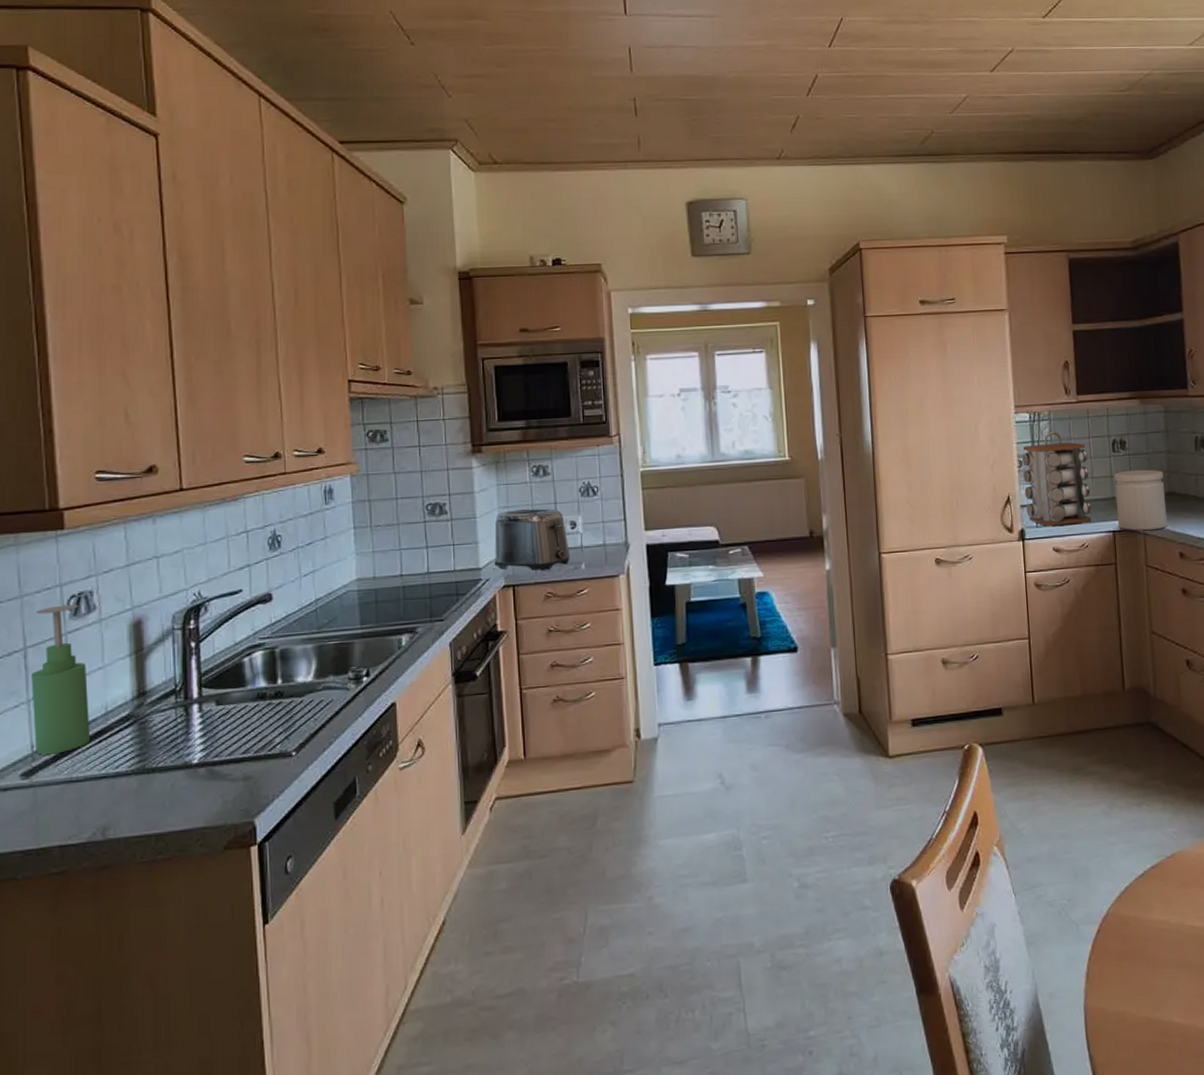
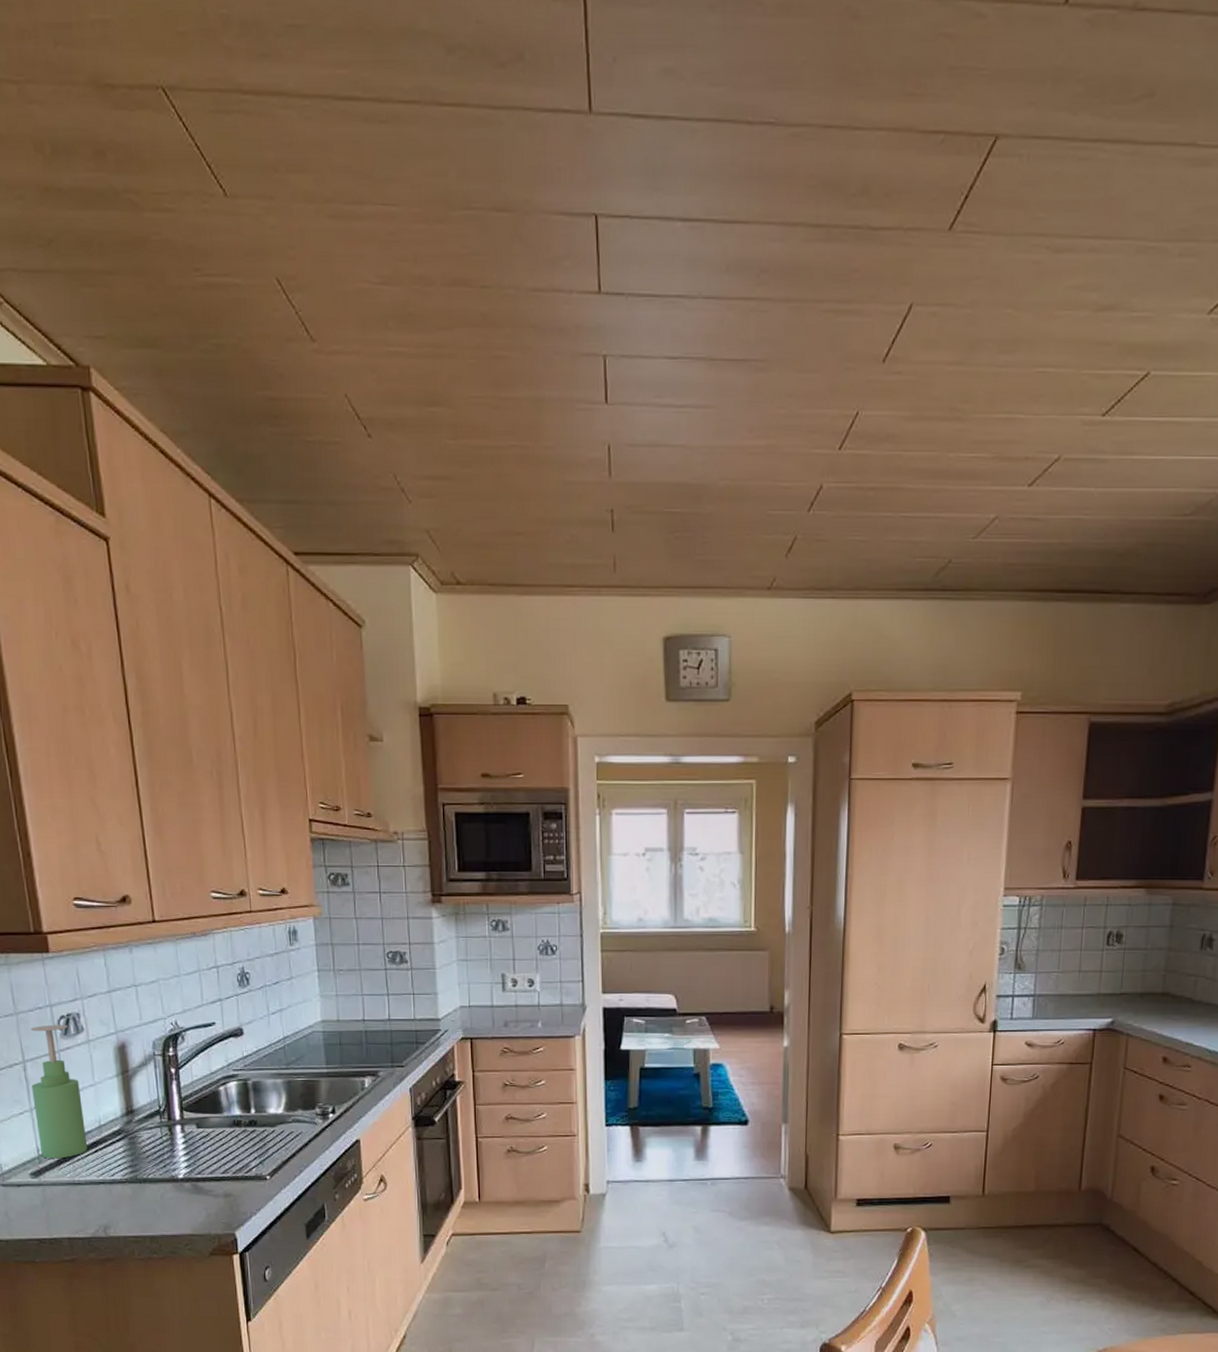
toaster: present [494,508,570,570] -> none [452,963,527,1025]
spice rack: present [1022,431,1092,527] -> none [1002,918,1077,1021]
jar: present [1114,469,1168,532] -> none [1100,966,1160,1032]

